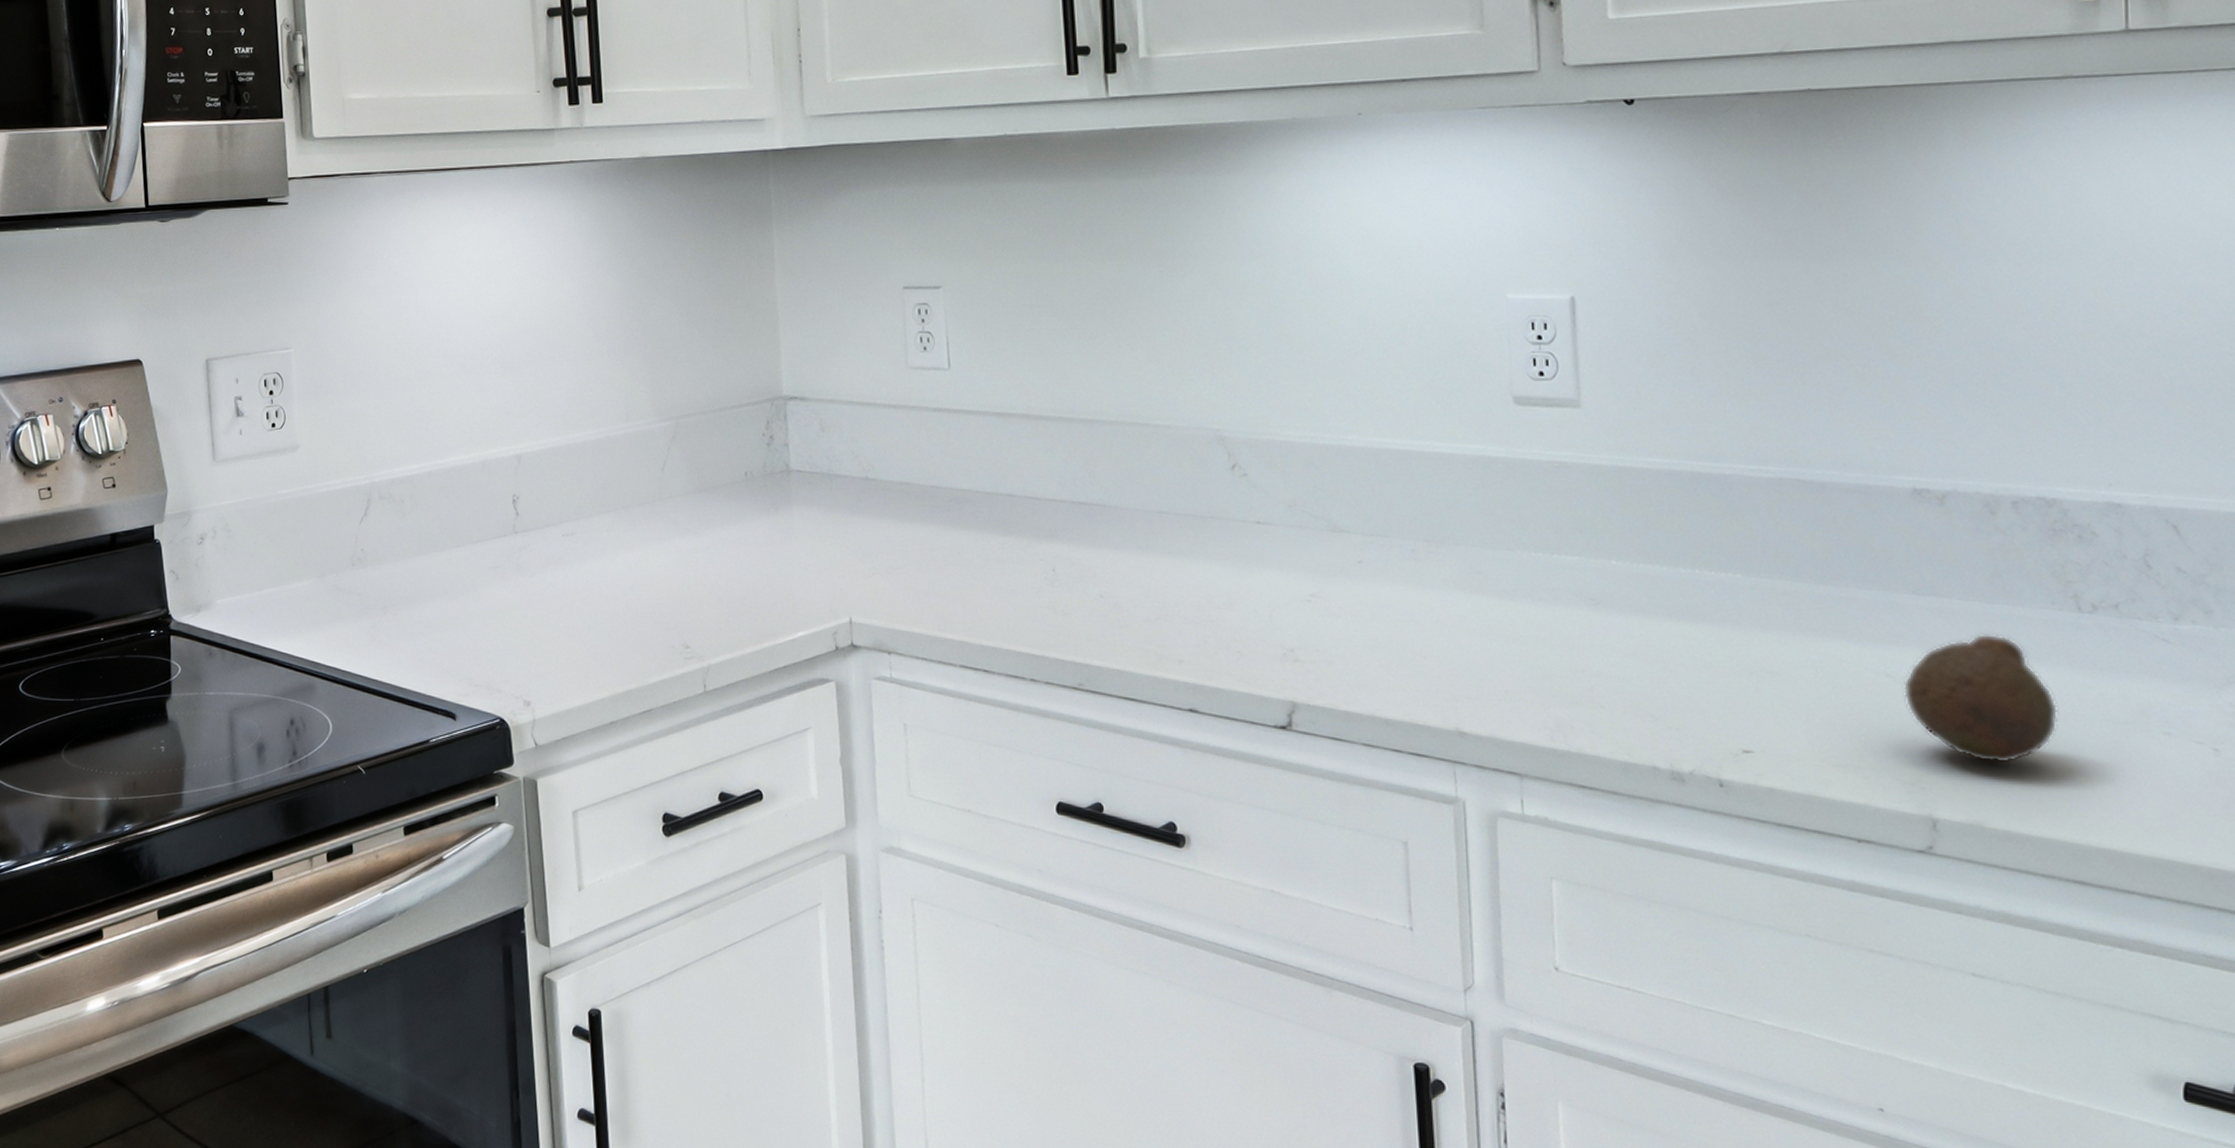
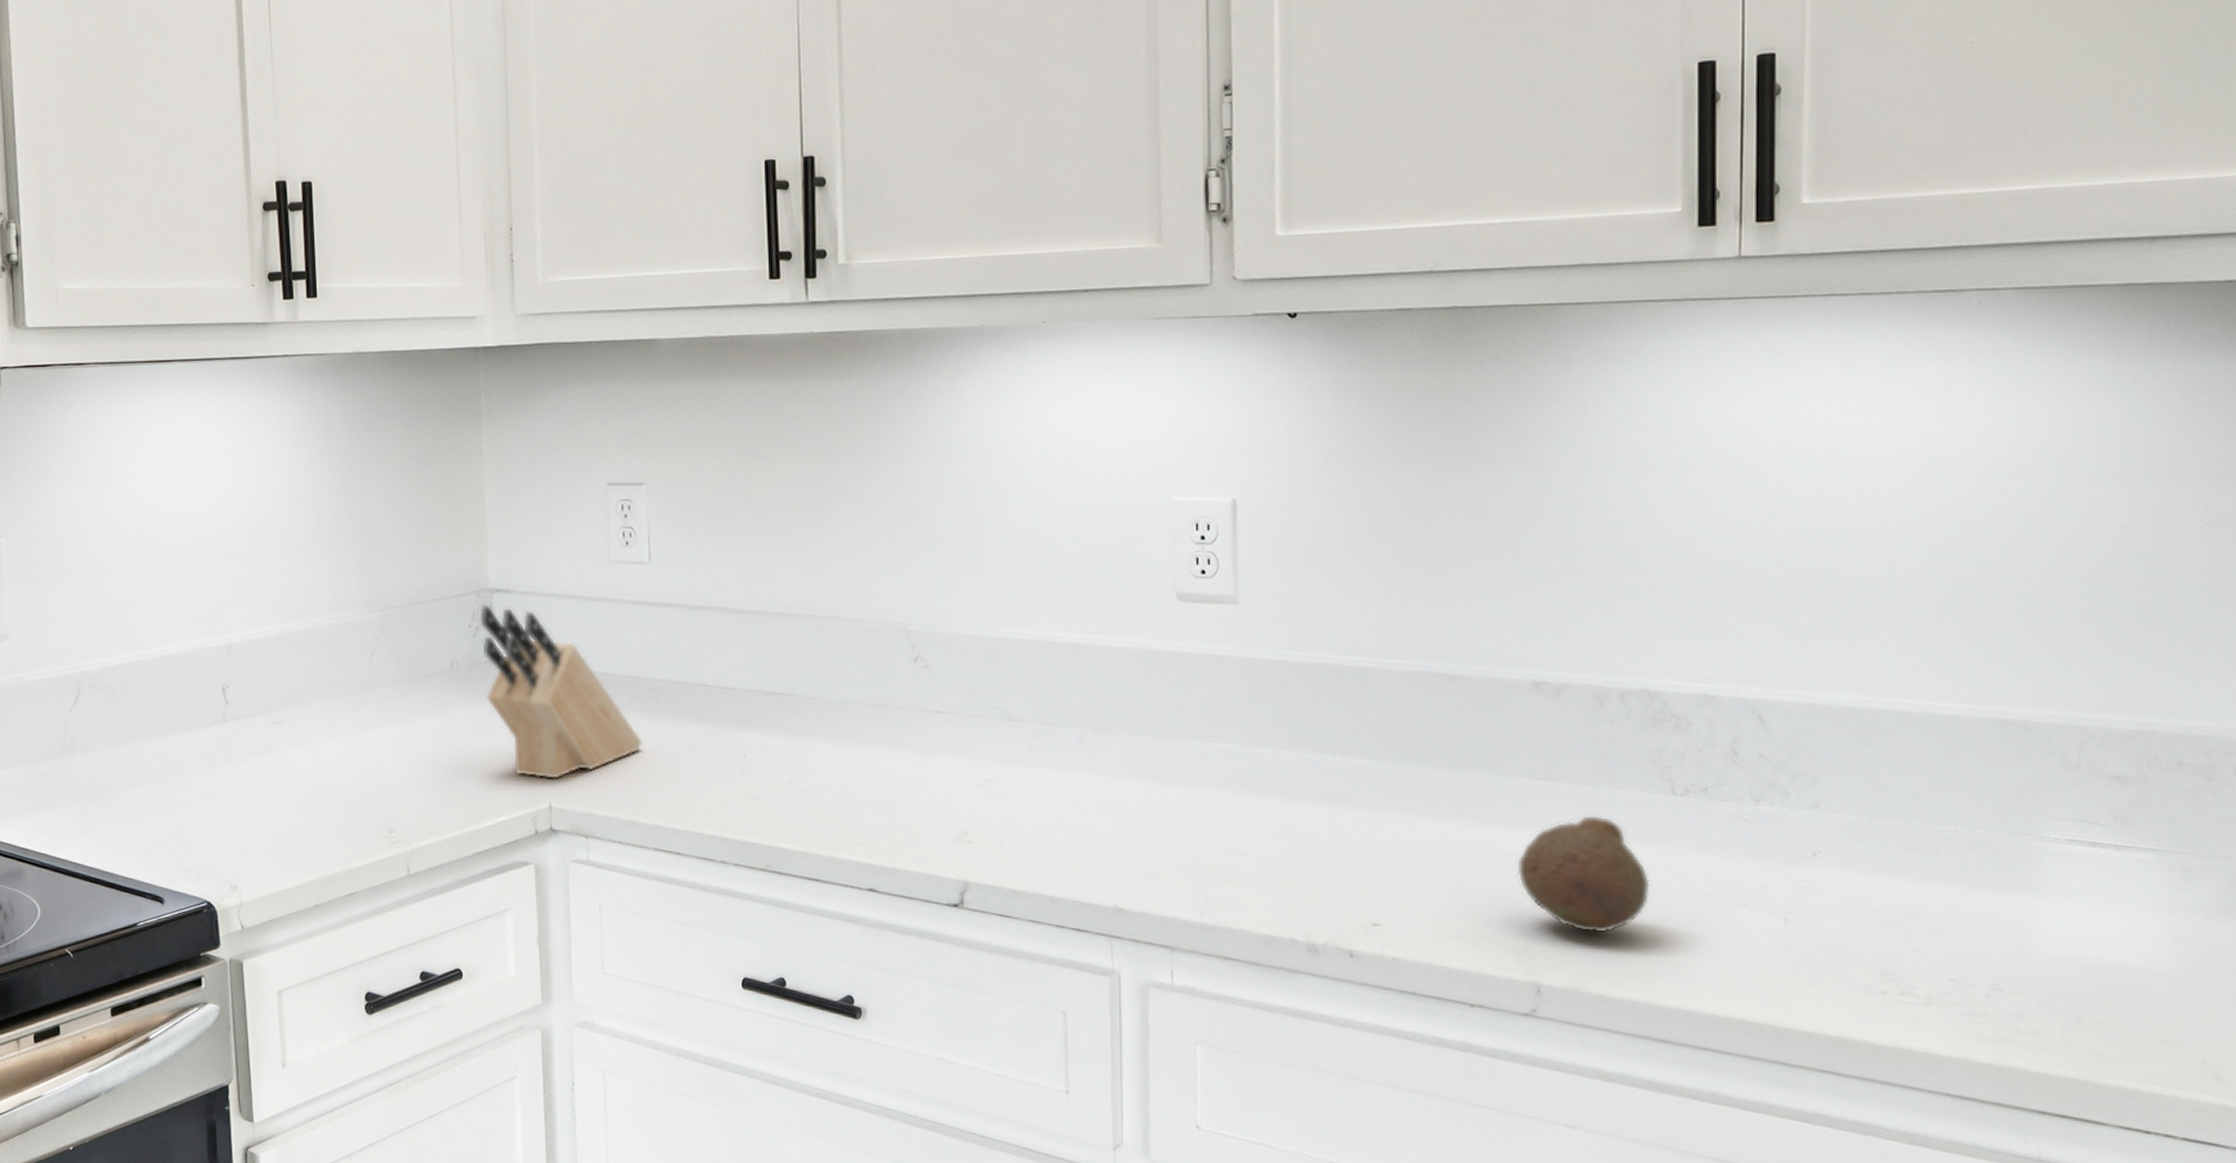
knife block: none [772,412,947,594] -> present [478,604,644,780]

